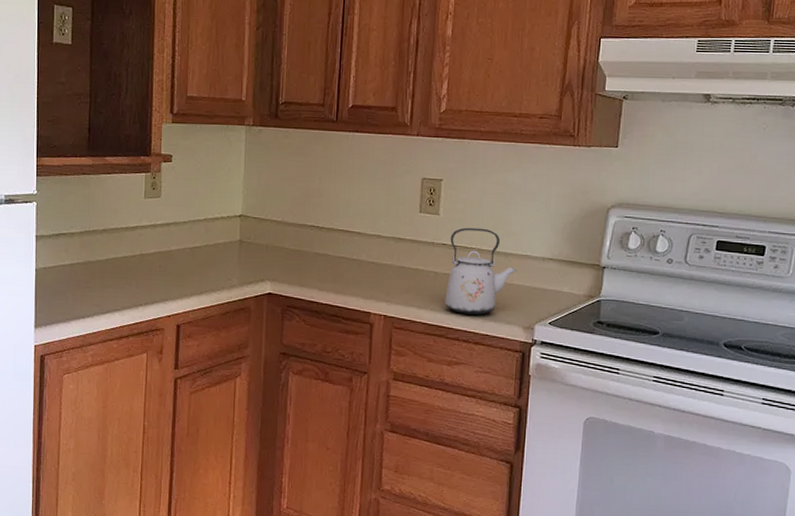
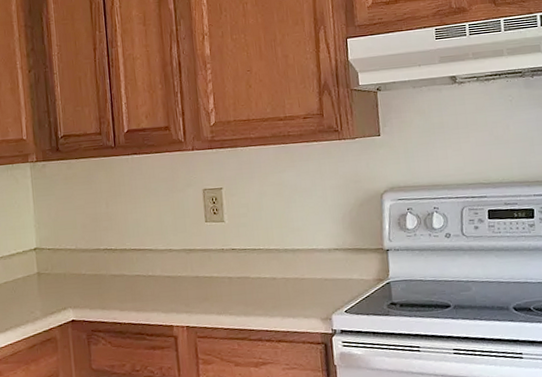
kettle: present [445,227,517,316] -> none [238,228,306,315]

